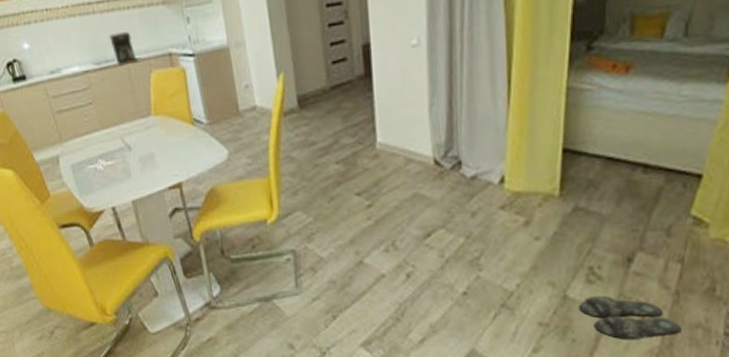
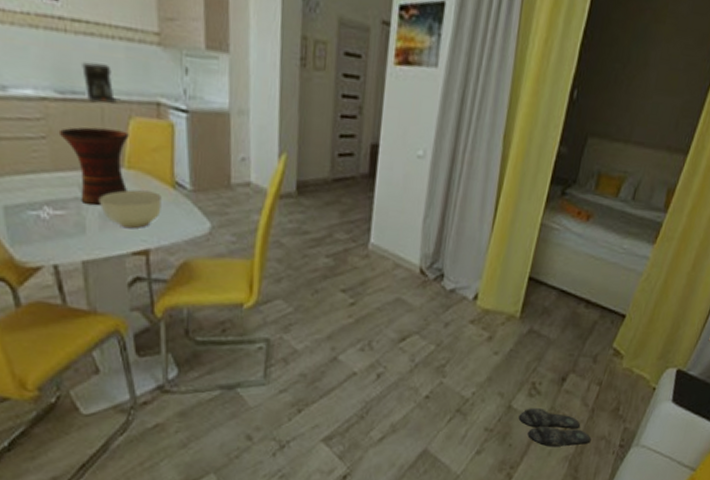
vase: none [100,84,157,153] -> present [58,127,129,206]
bowl: none [137,131,186,167] -> present [98,190,162,229]

